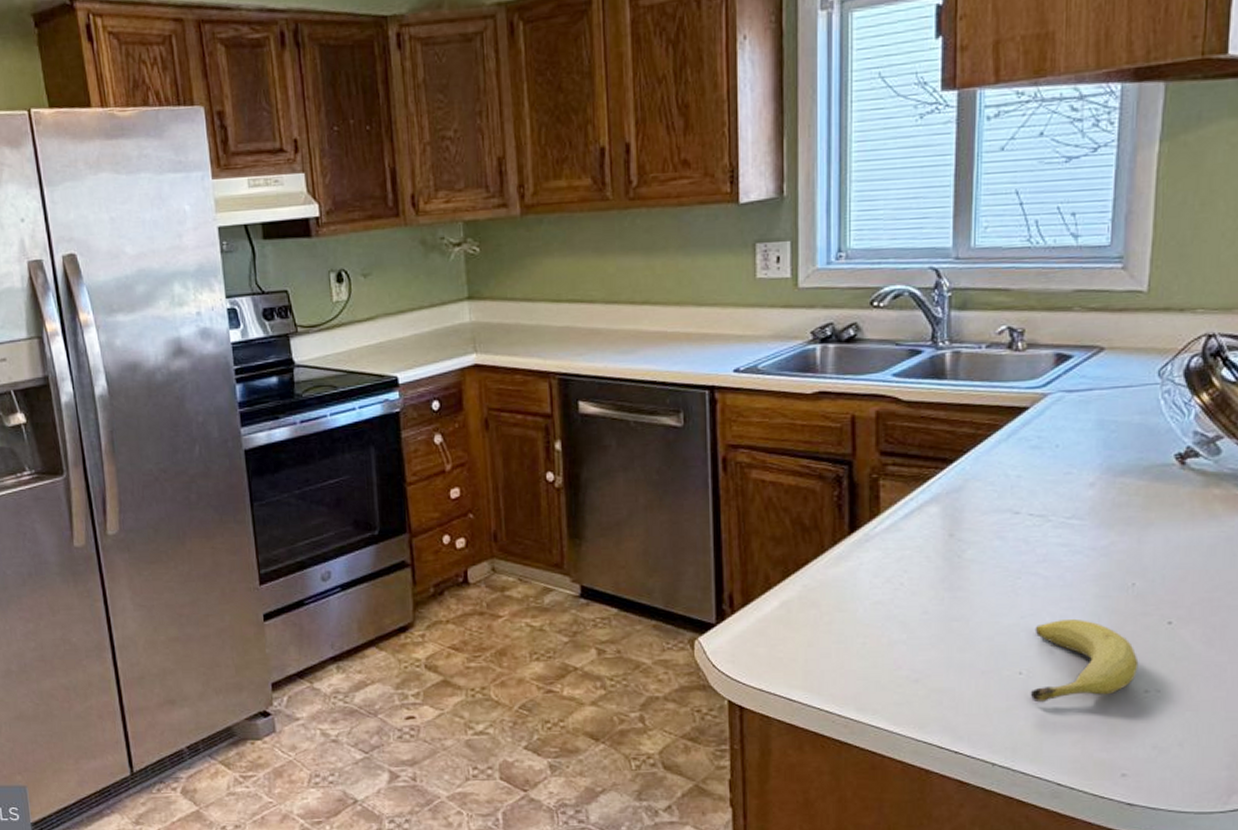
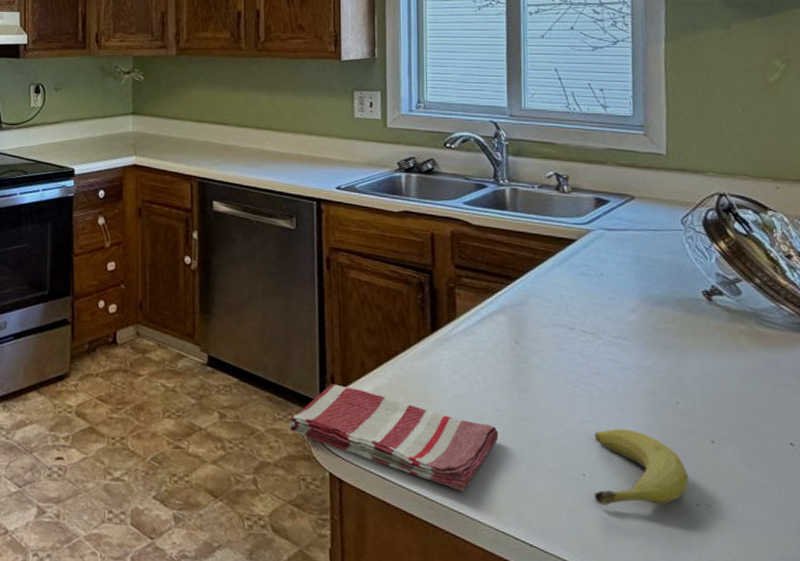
dish towel: none [680,603,925,704] -> present [288,384,499,491]

